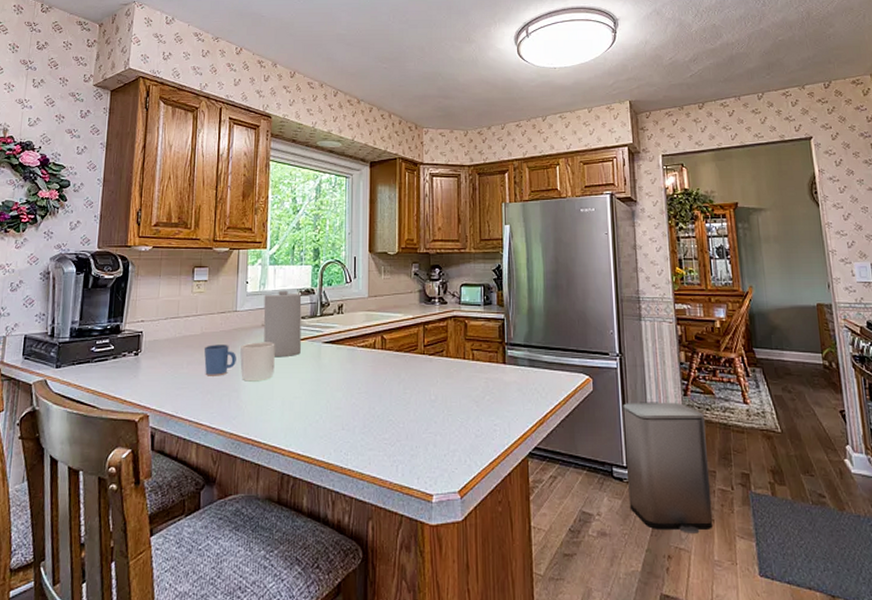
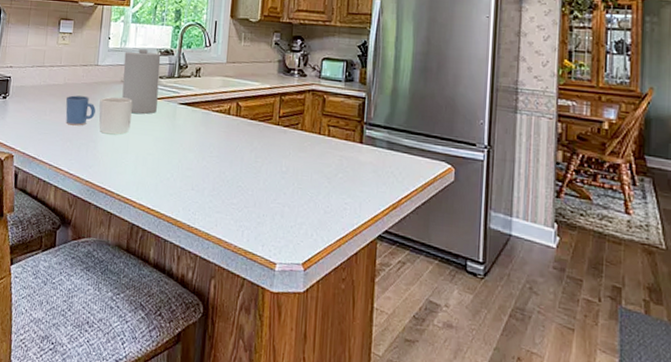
pedal bin: present [623,402,713,534] -> none [481,197,577,341]

